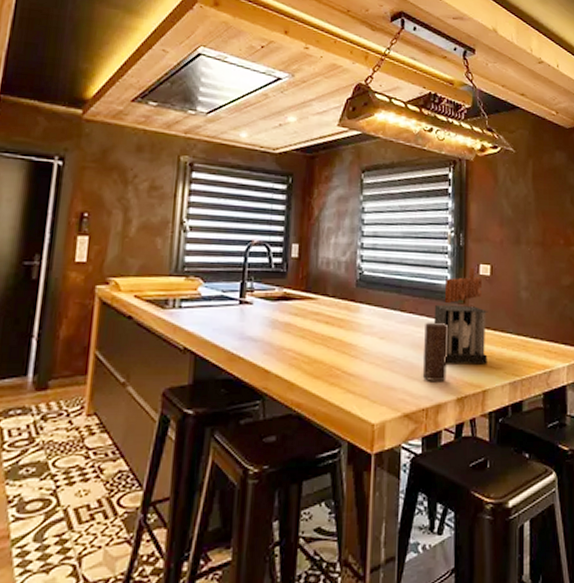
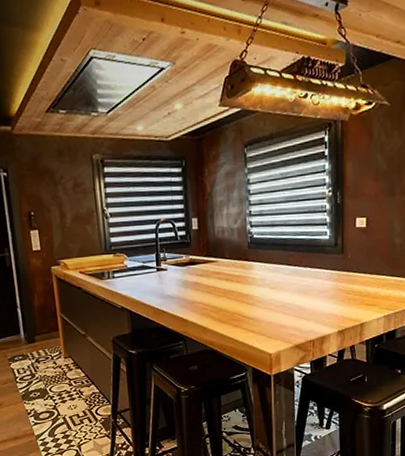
candle: present [422,322,448,383] -> none [308,271,329,320]
knife block: present [433,267,488,364] -> none [316,221,364,305]

